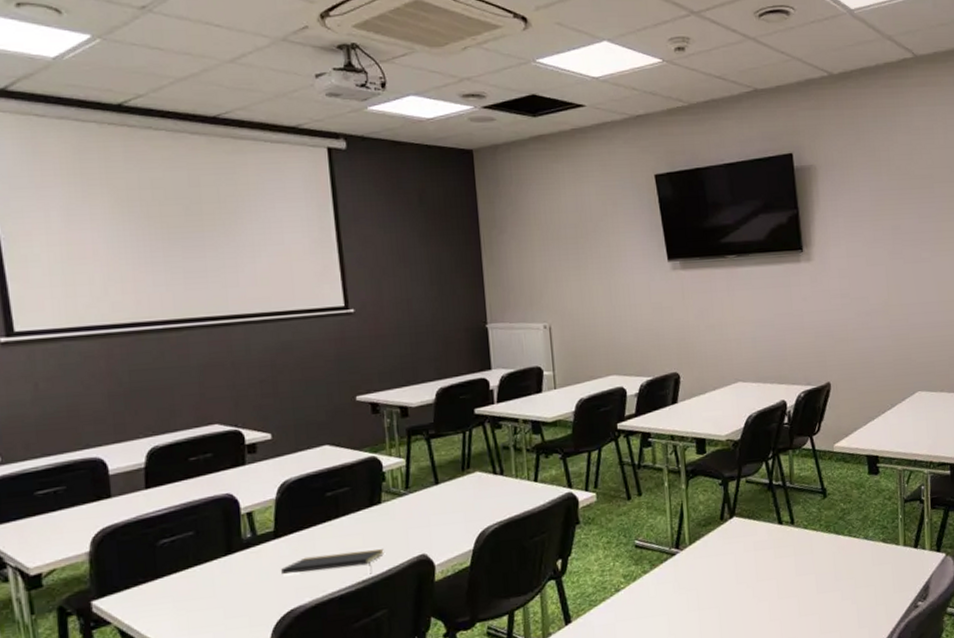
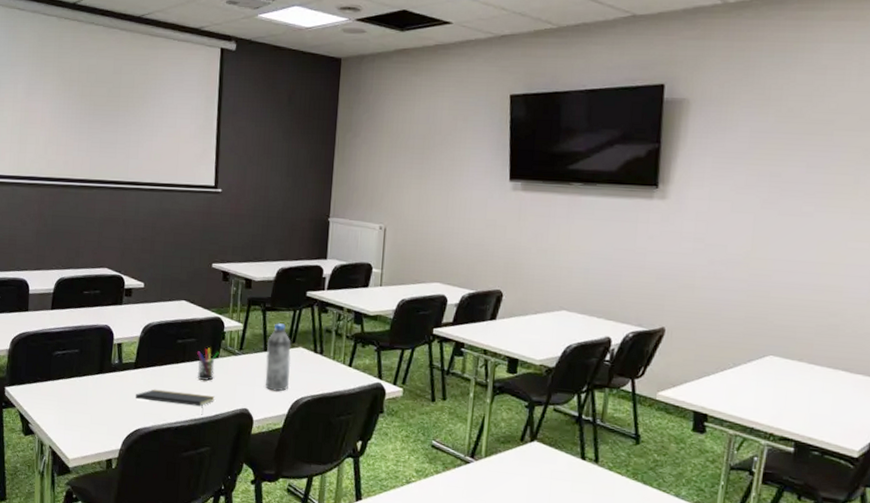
pen holder: none [353,494,381,534] -> present [197,347,219,382]
water bottle: none [436,449,470,527] -> present [265,323,292,391]

